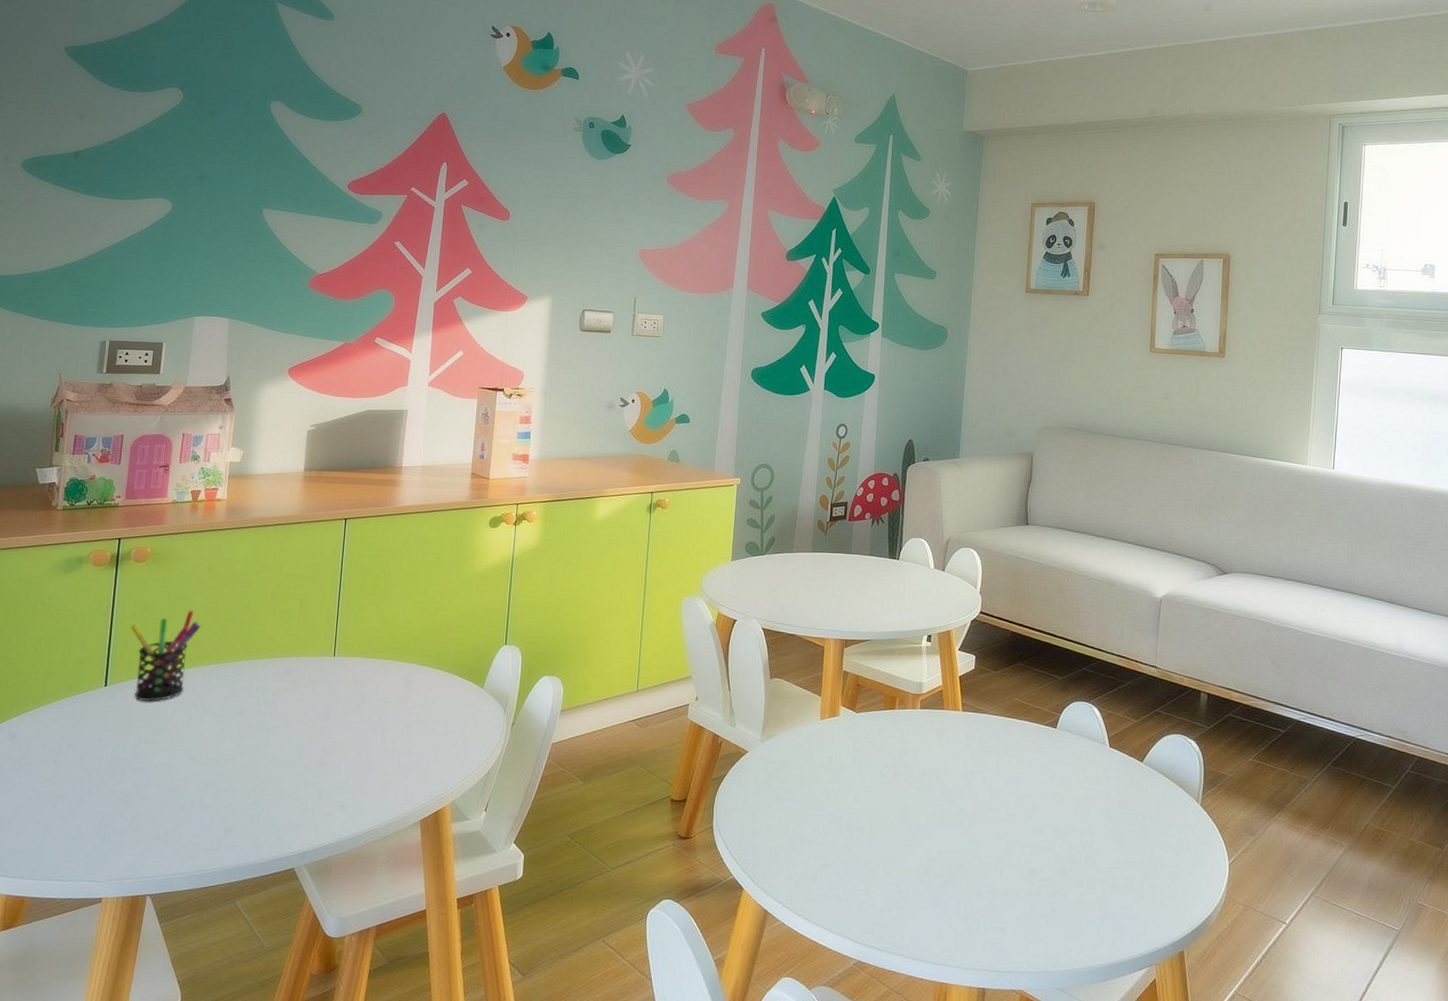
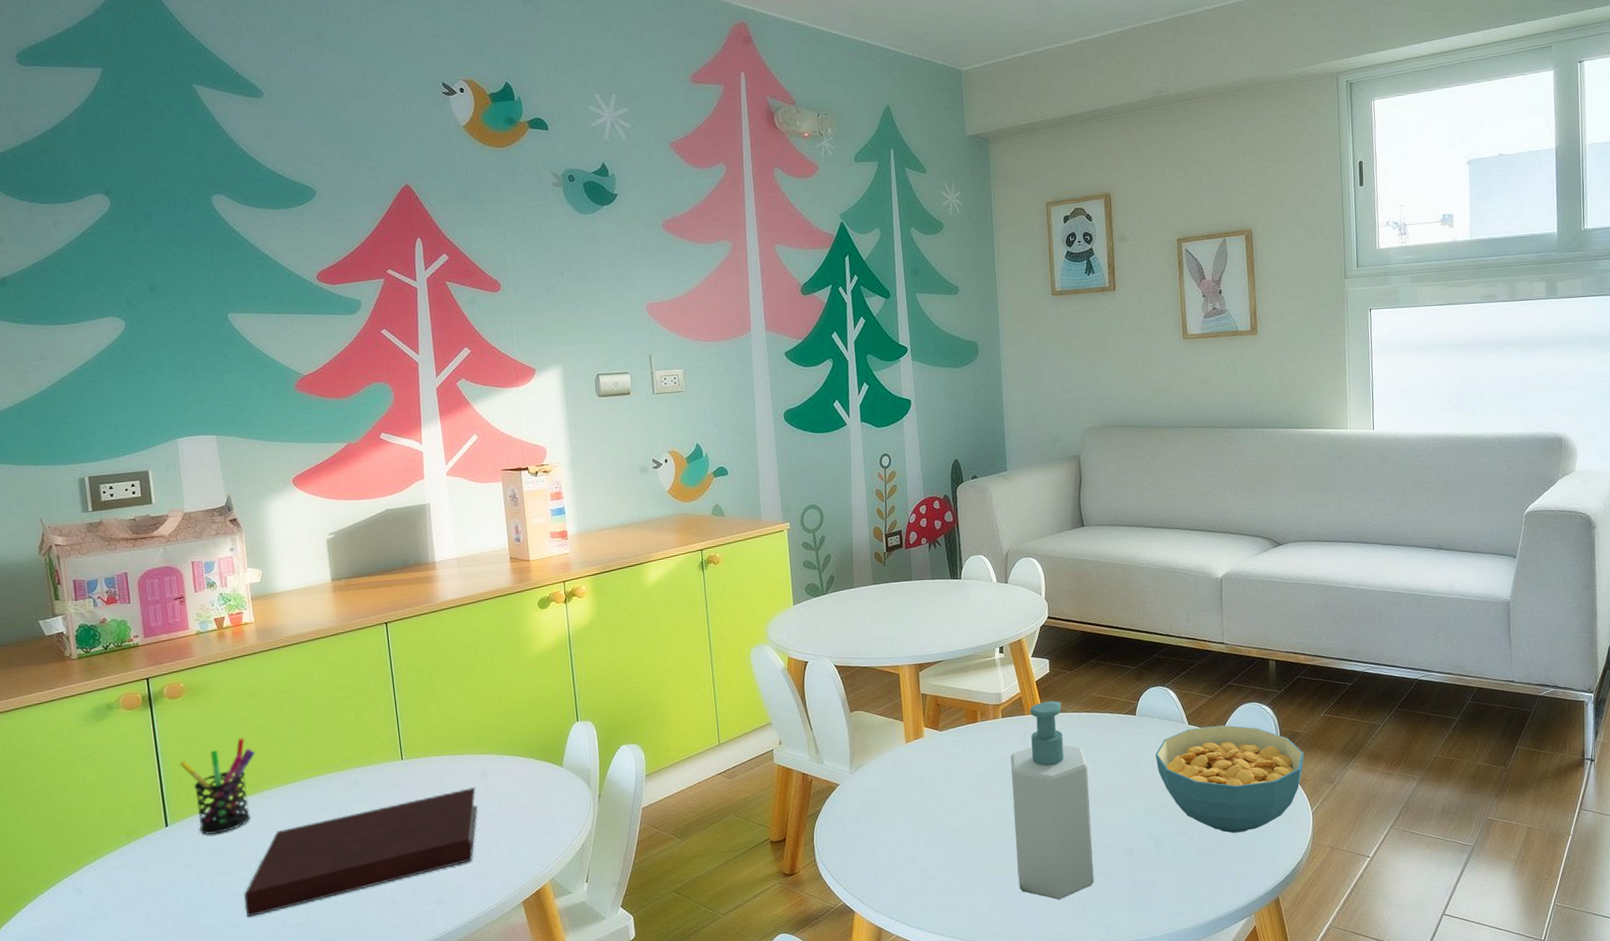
notebook: none [159,695,397,791] -> present [244,787,478,918]
soap bottle: none [913,699,1001,913] -> present [1010,700,1095,900]
cereal bowl: none [1071,751,1228,873] -> present [1155,724,1305,833]

